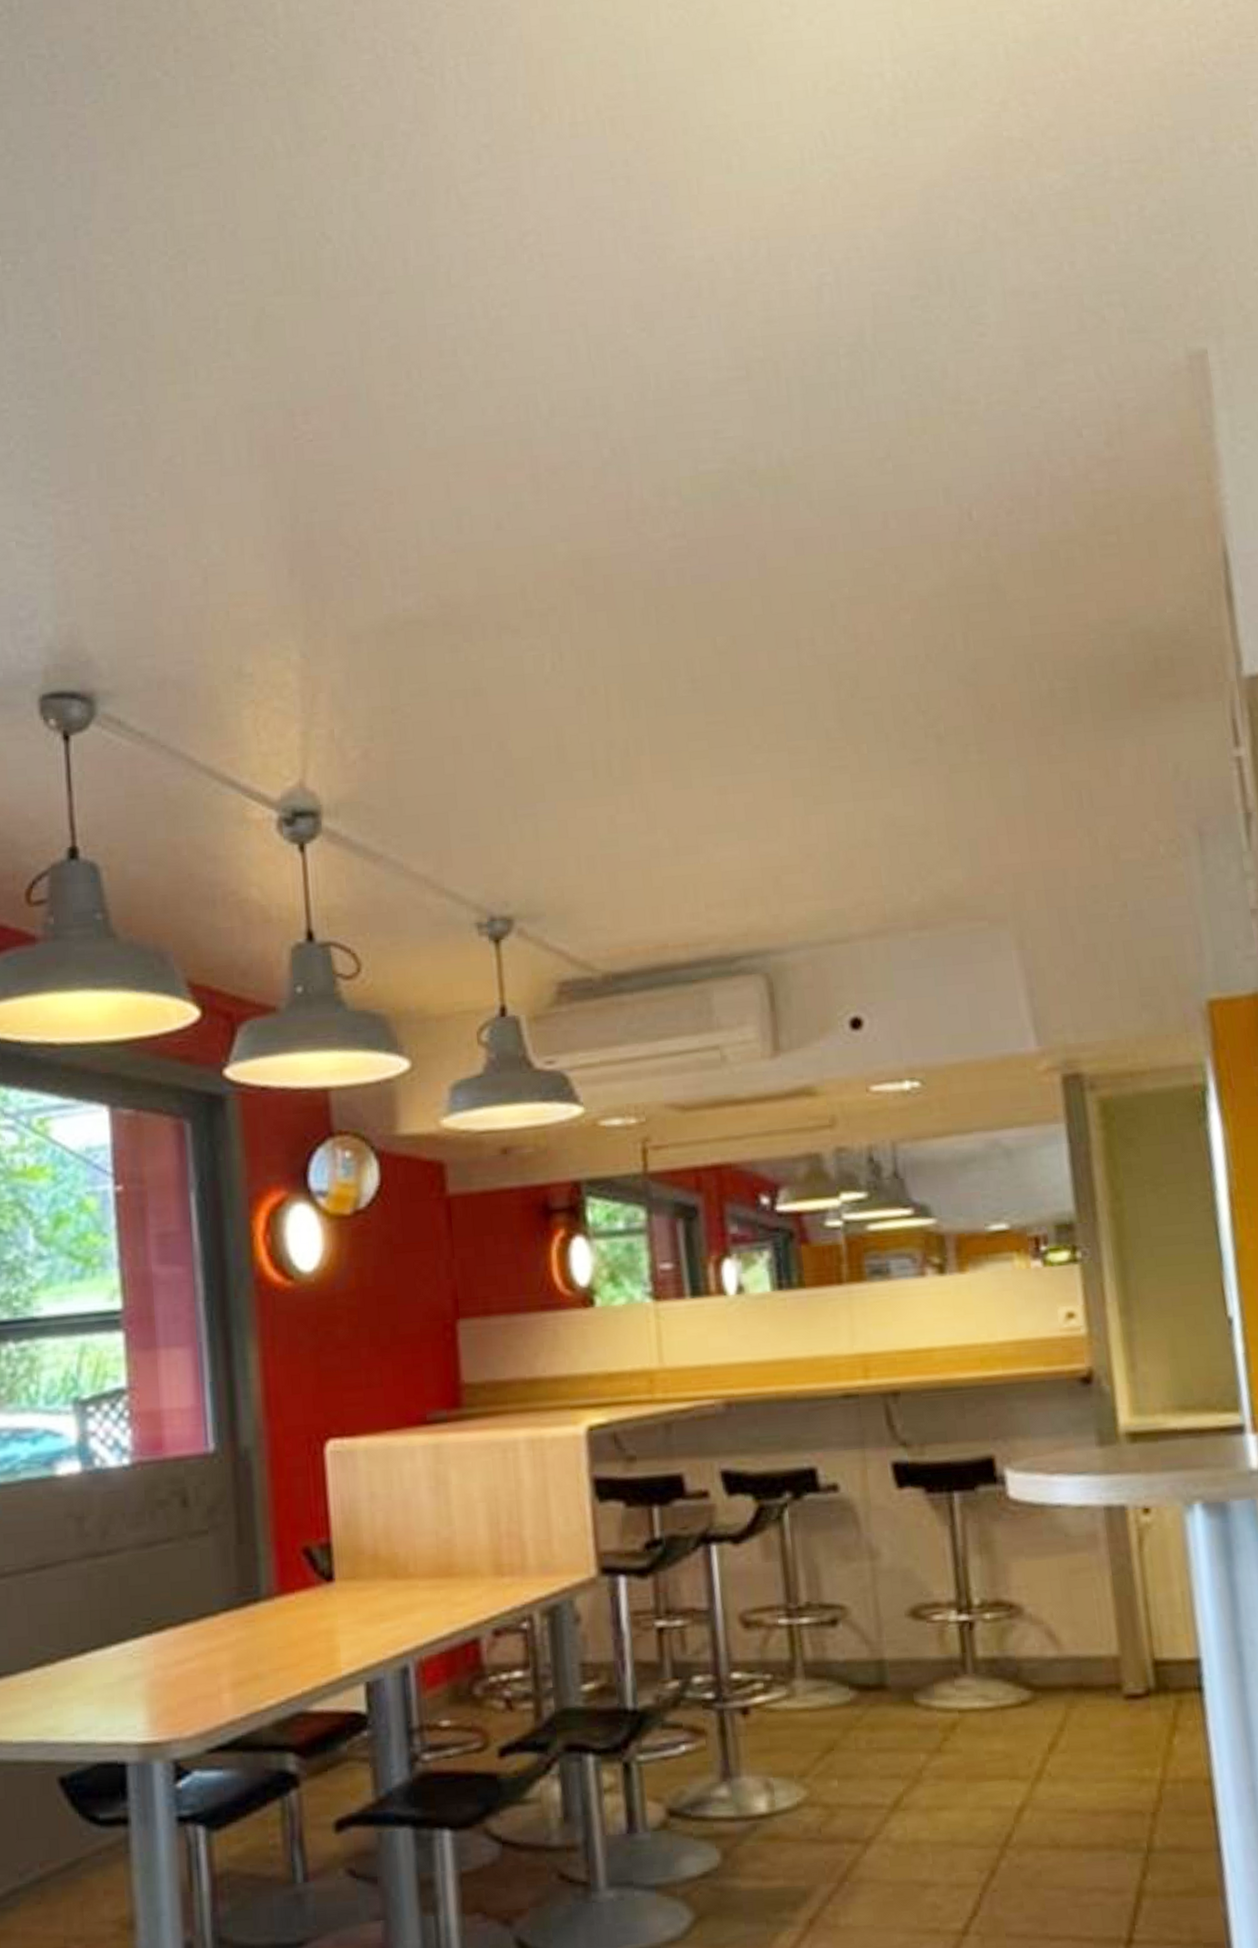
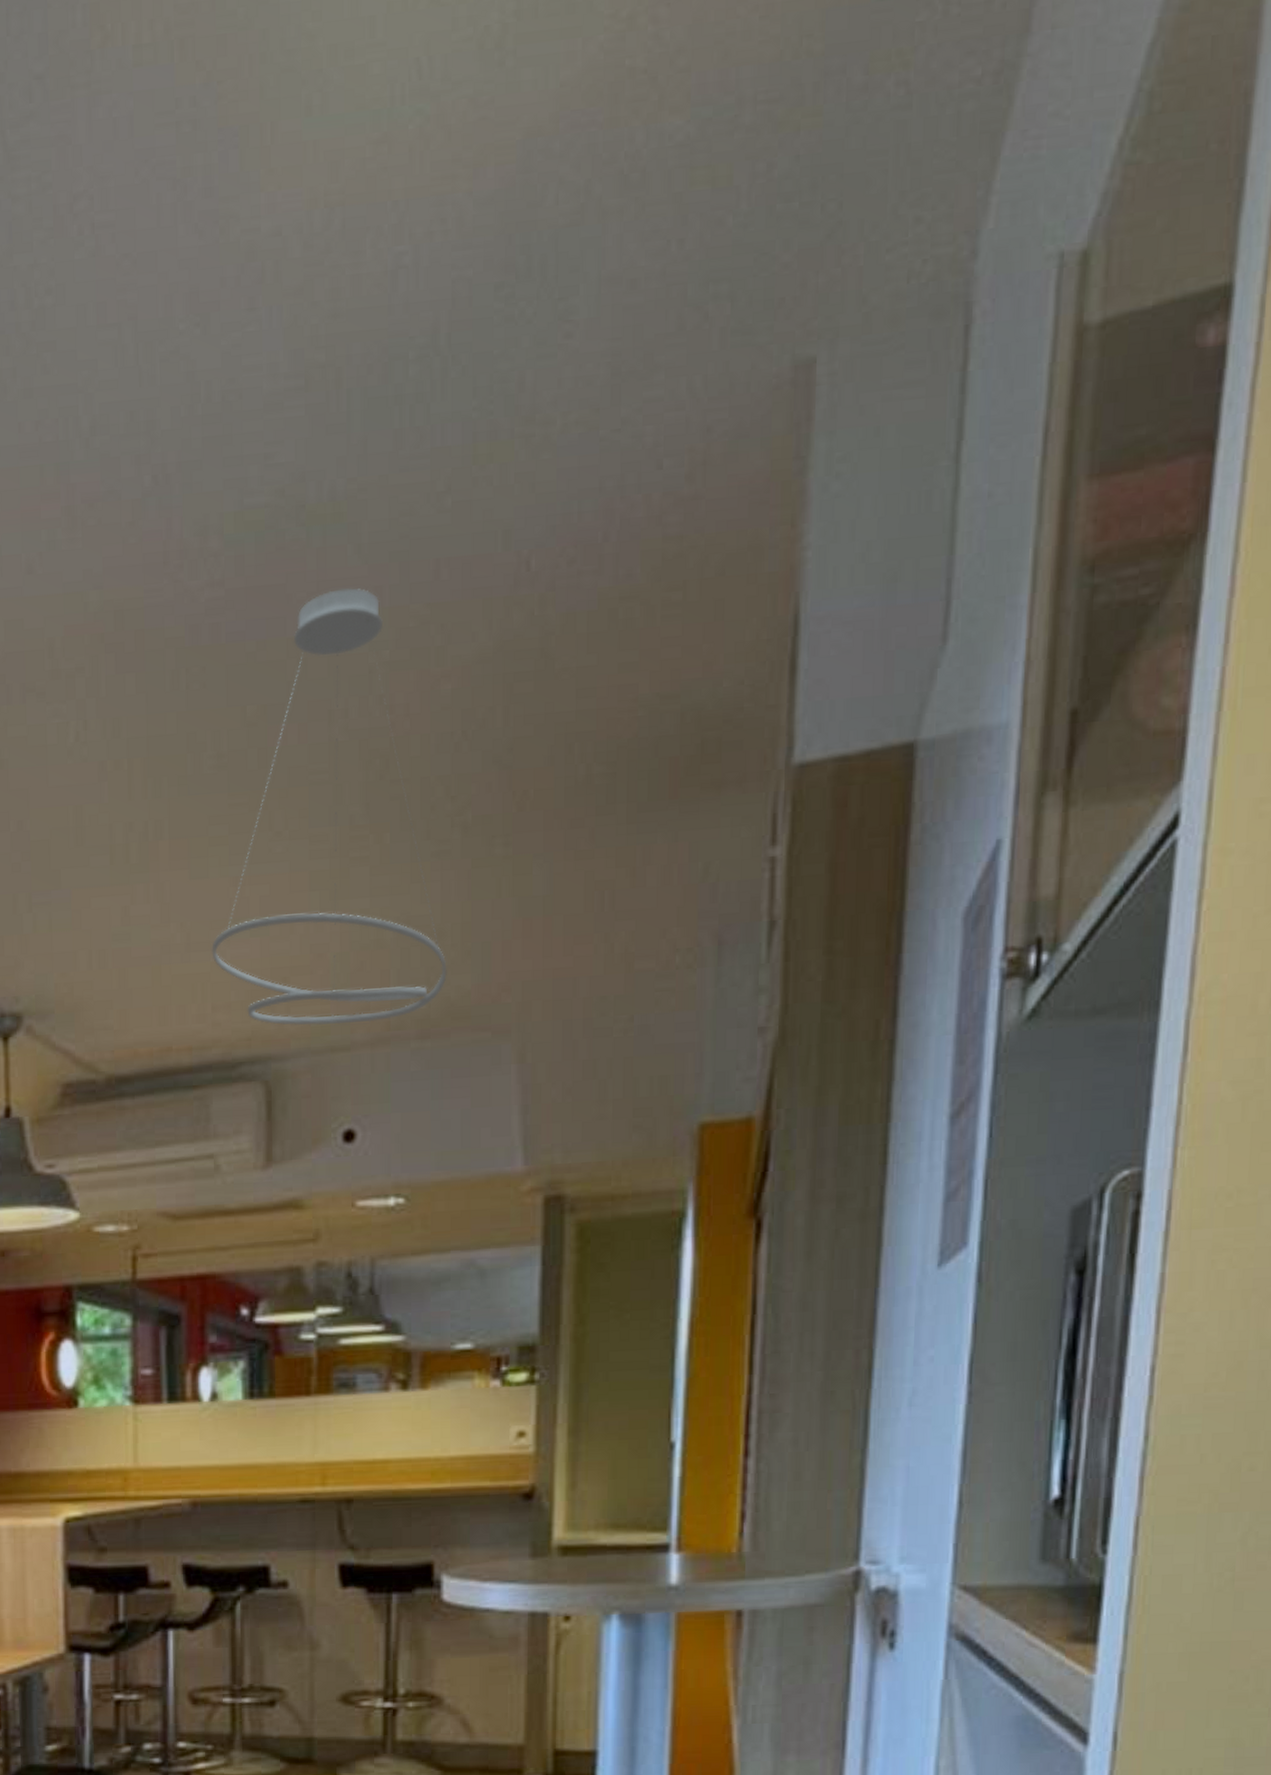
pendant light: none [700,536,938,921] -> present [211,587,447,1026]

